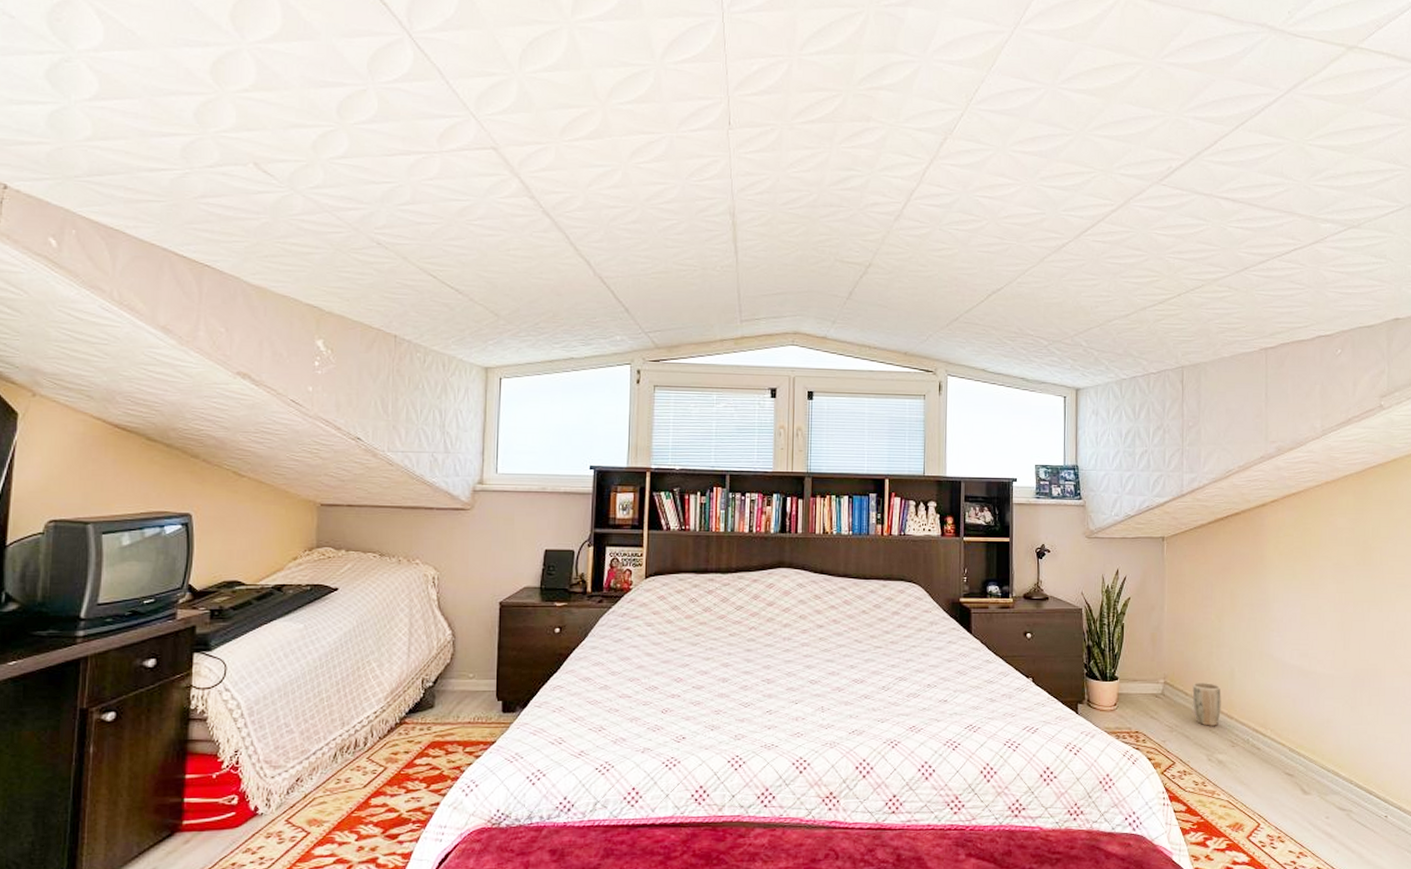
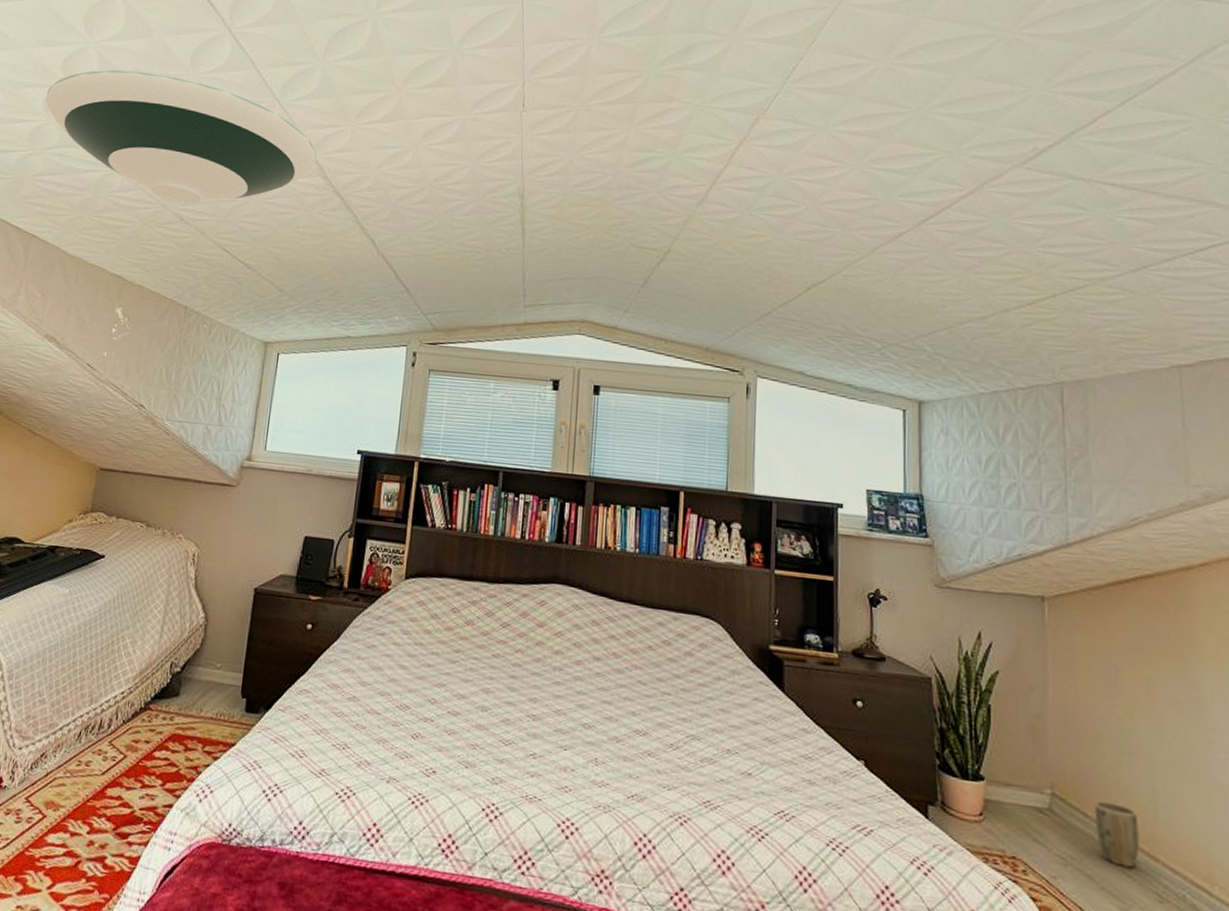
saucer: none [195,76,522,228] -> present [45,69,317,204]

